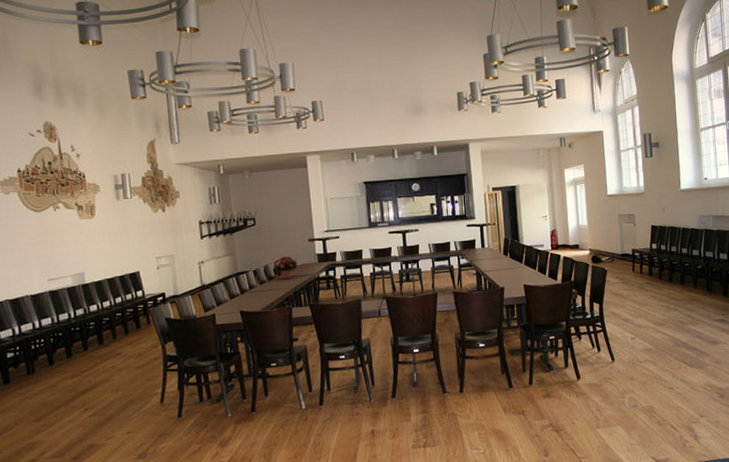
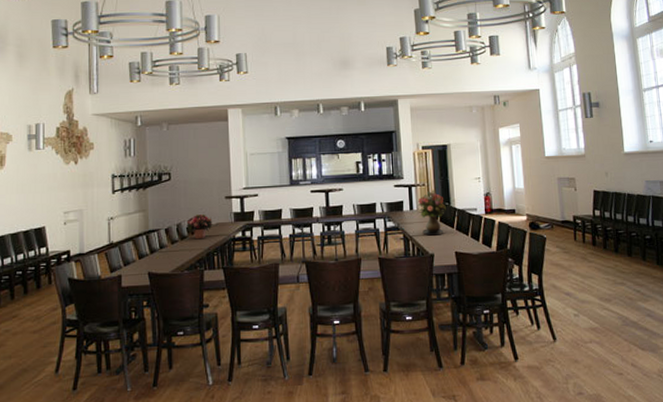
bouquet: none [489,228,515,271] -> present [417,190,446,236]

